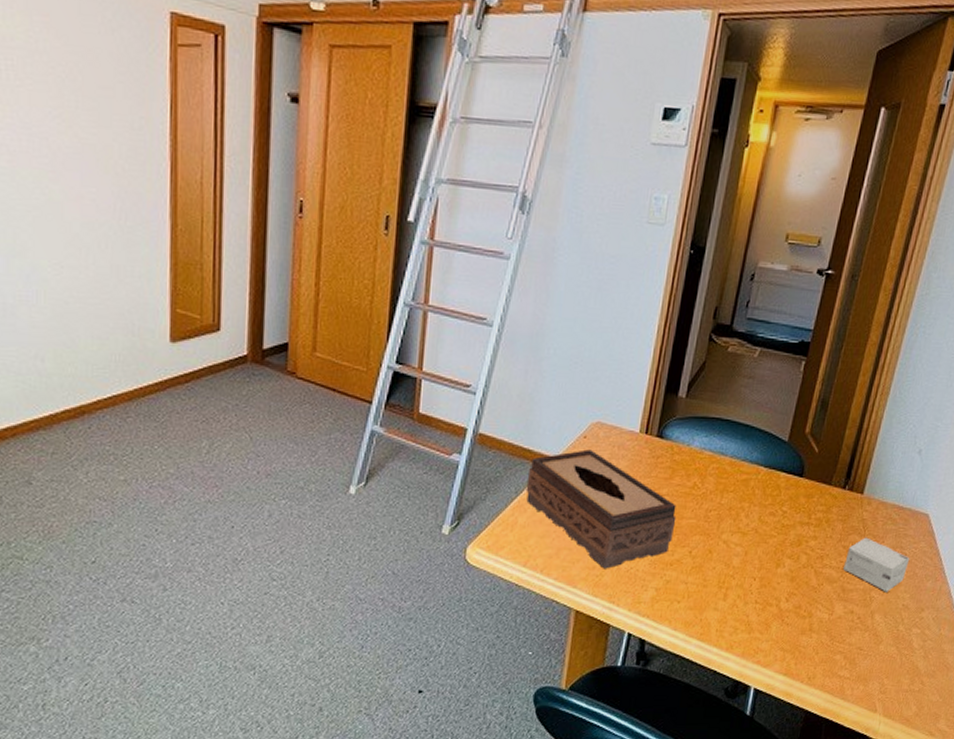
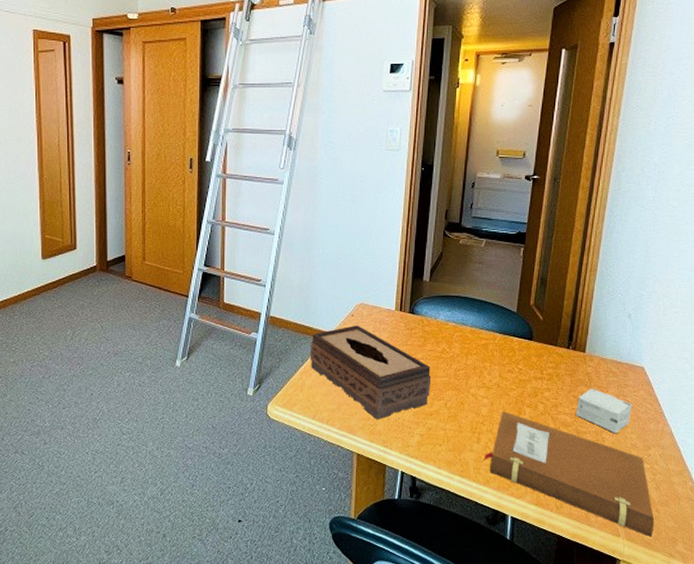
notebook: none [729,562,918,714] -> present [483,411,655,538]

